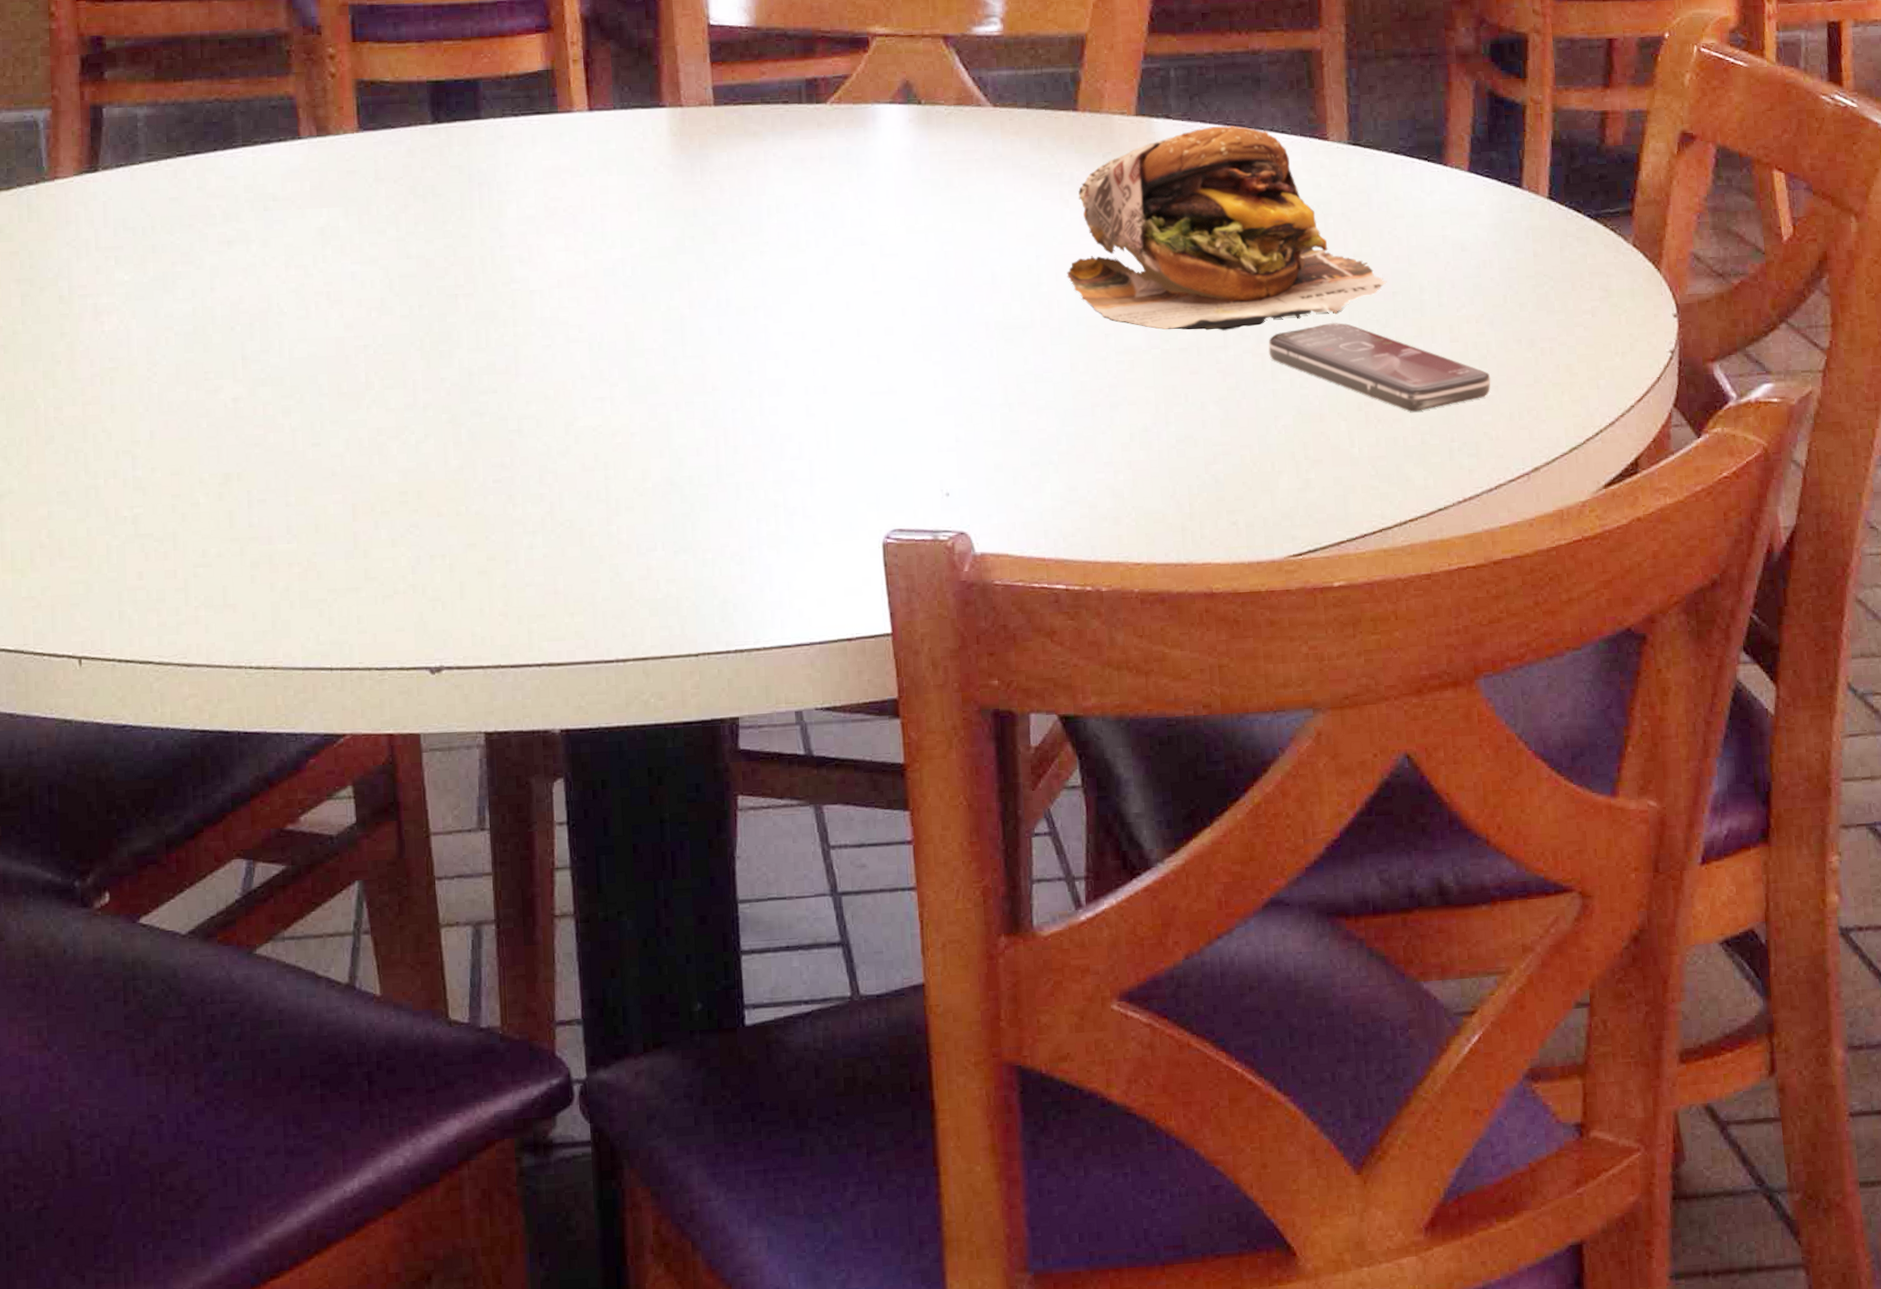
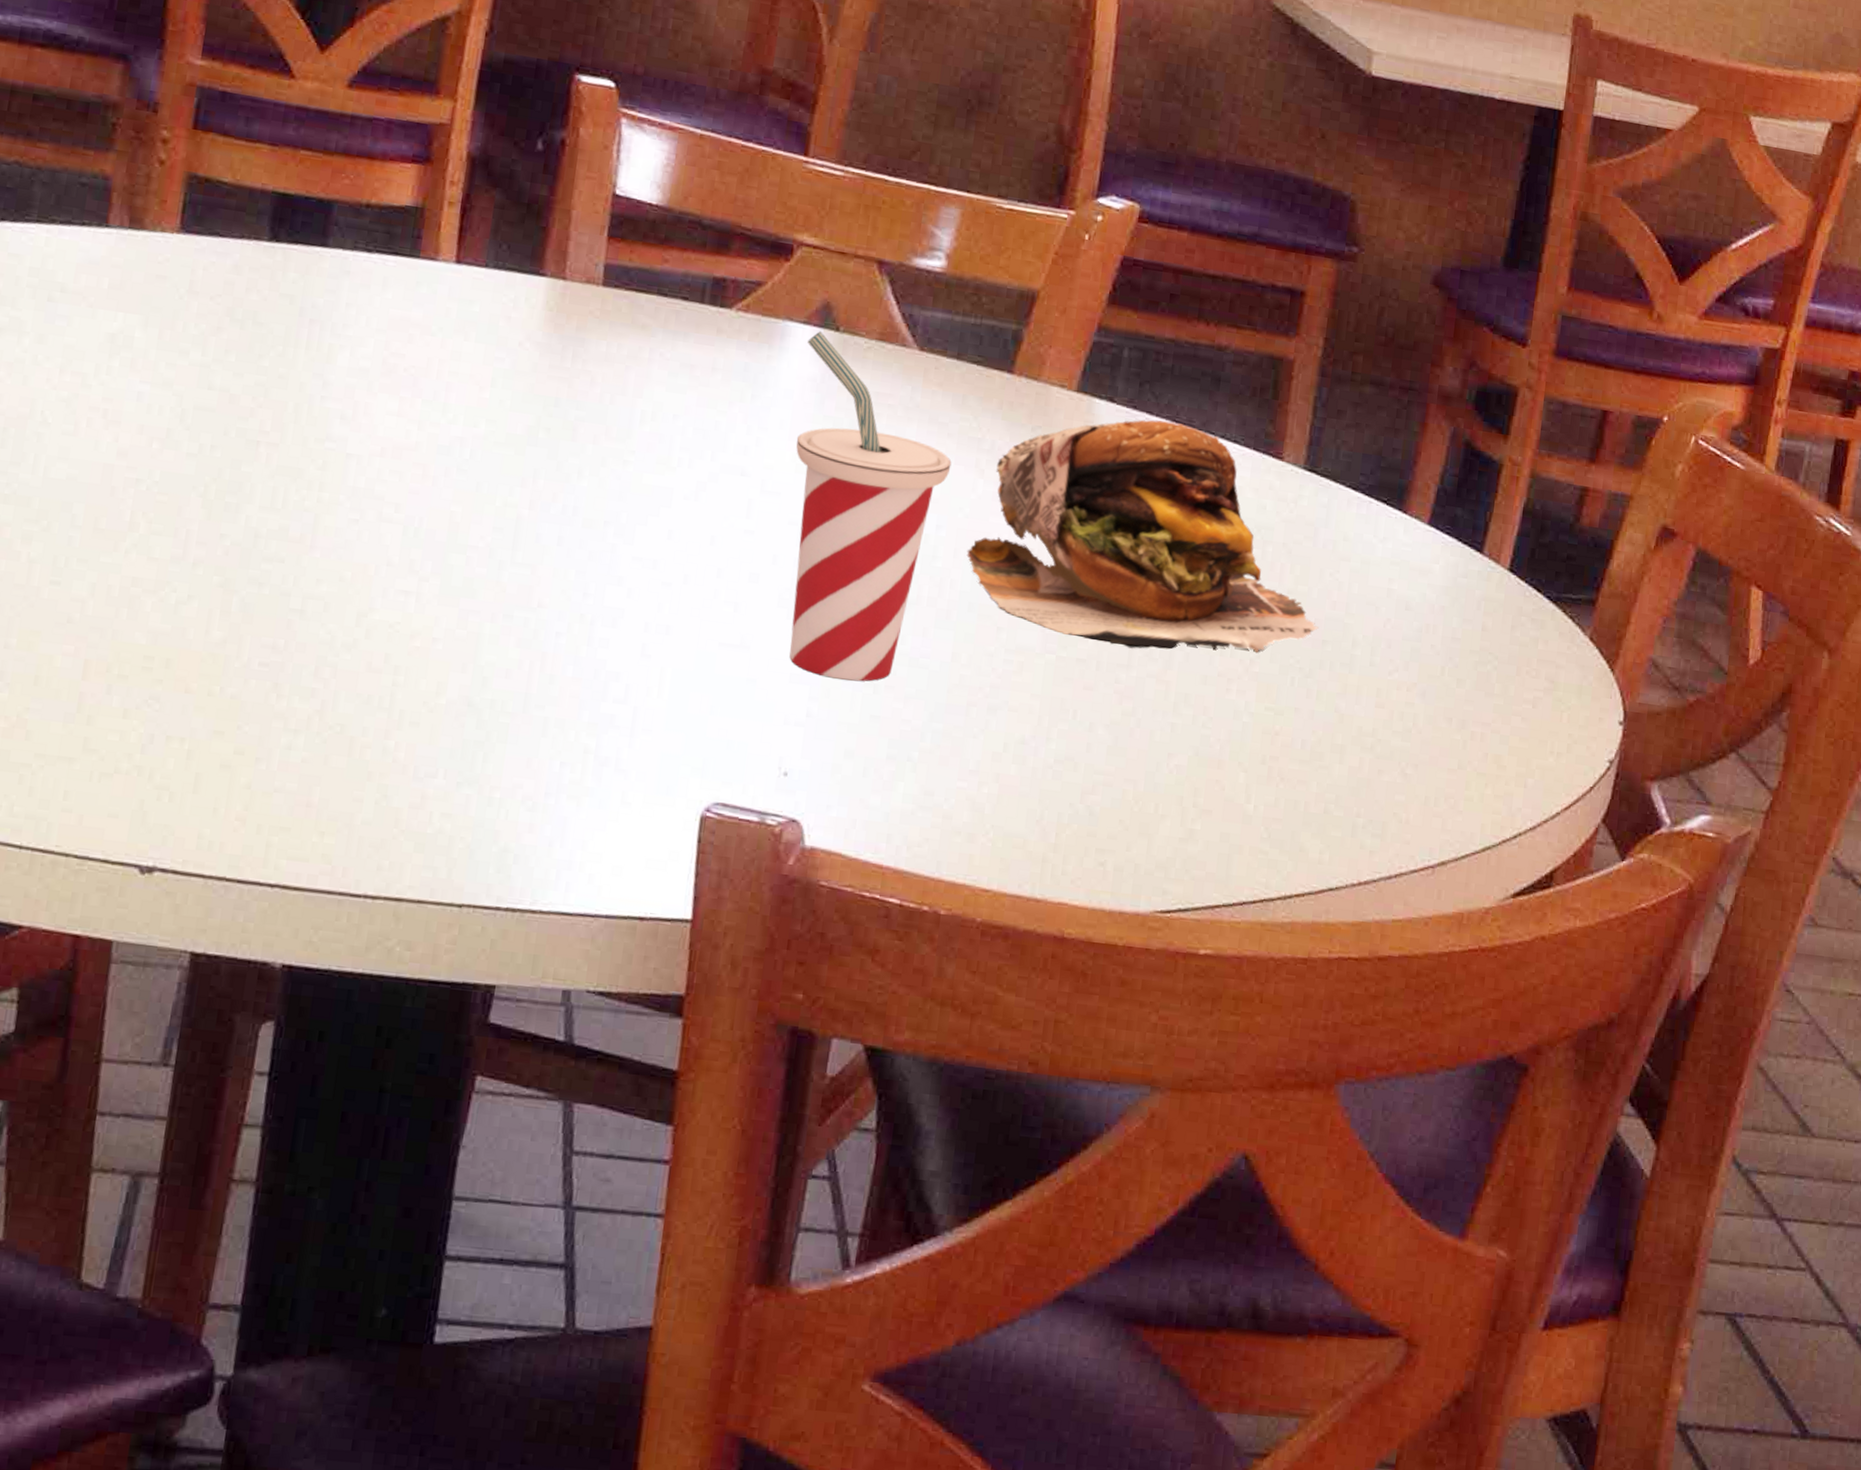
beverage cup: none [896,107,1039,405] -> present [789,331,952,682]
mobile phone: present [1268,322,1491,412] -> none [1174,661,1412,777]

